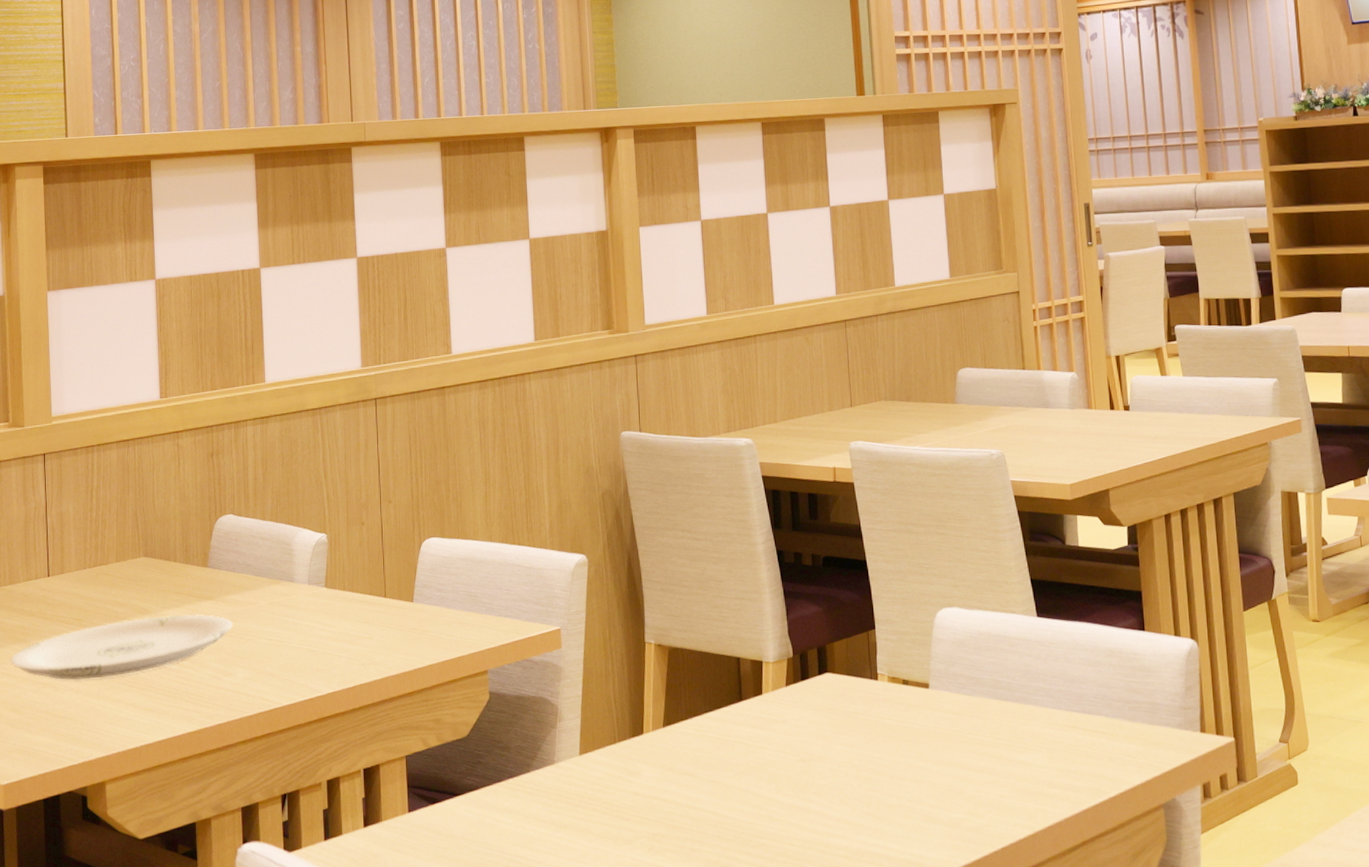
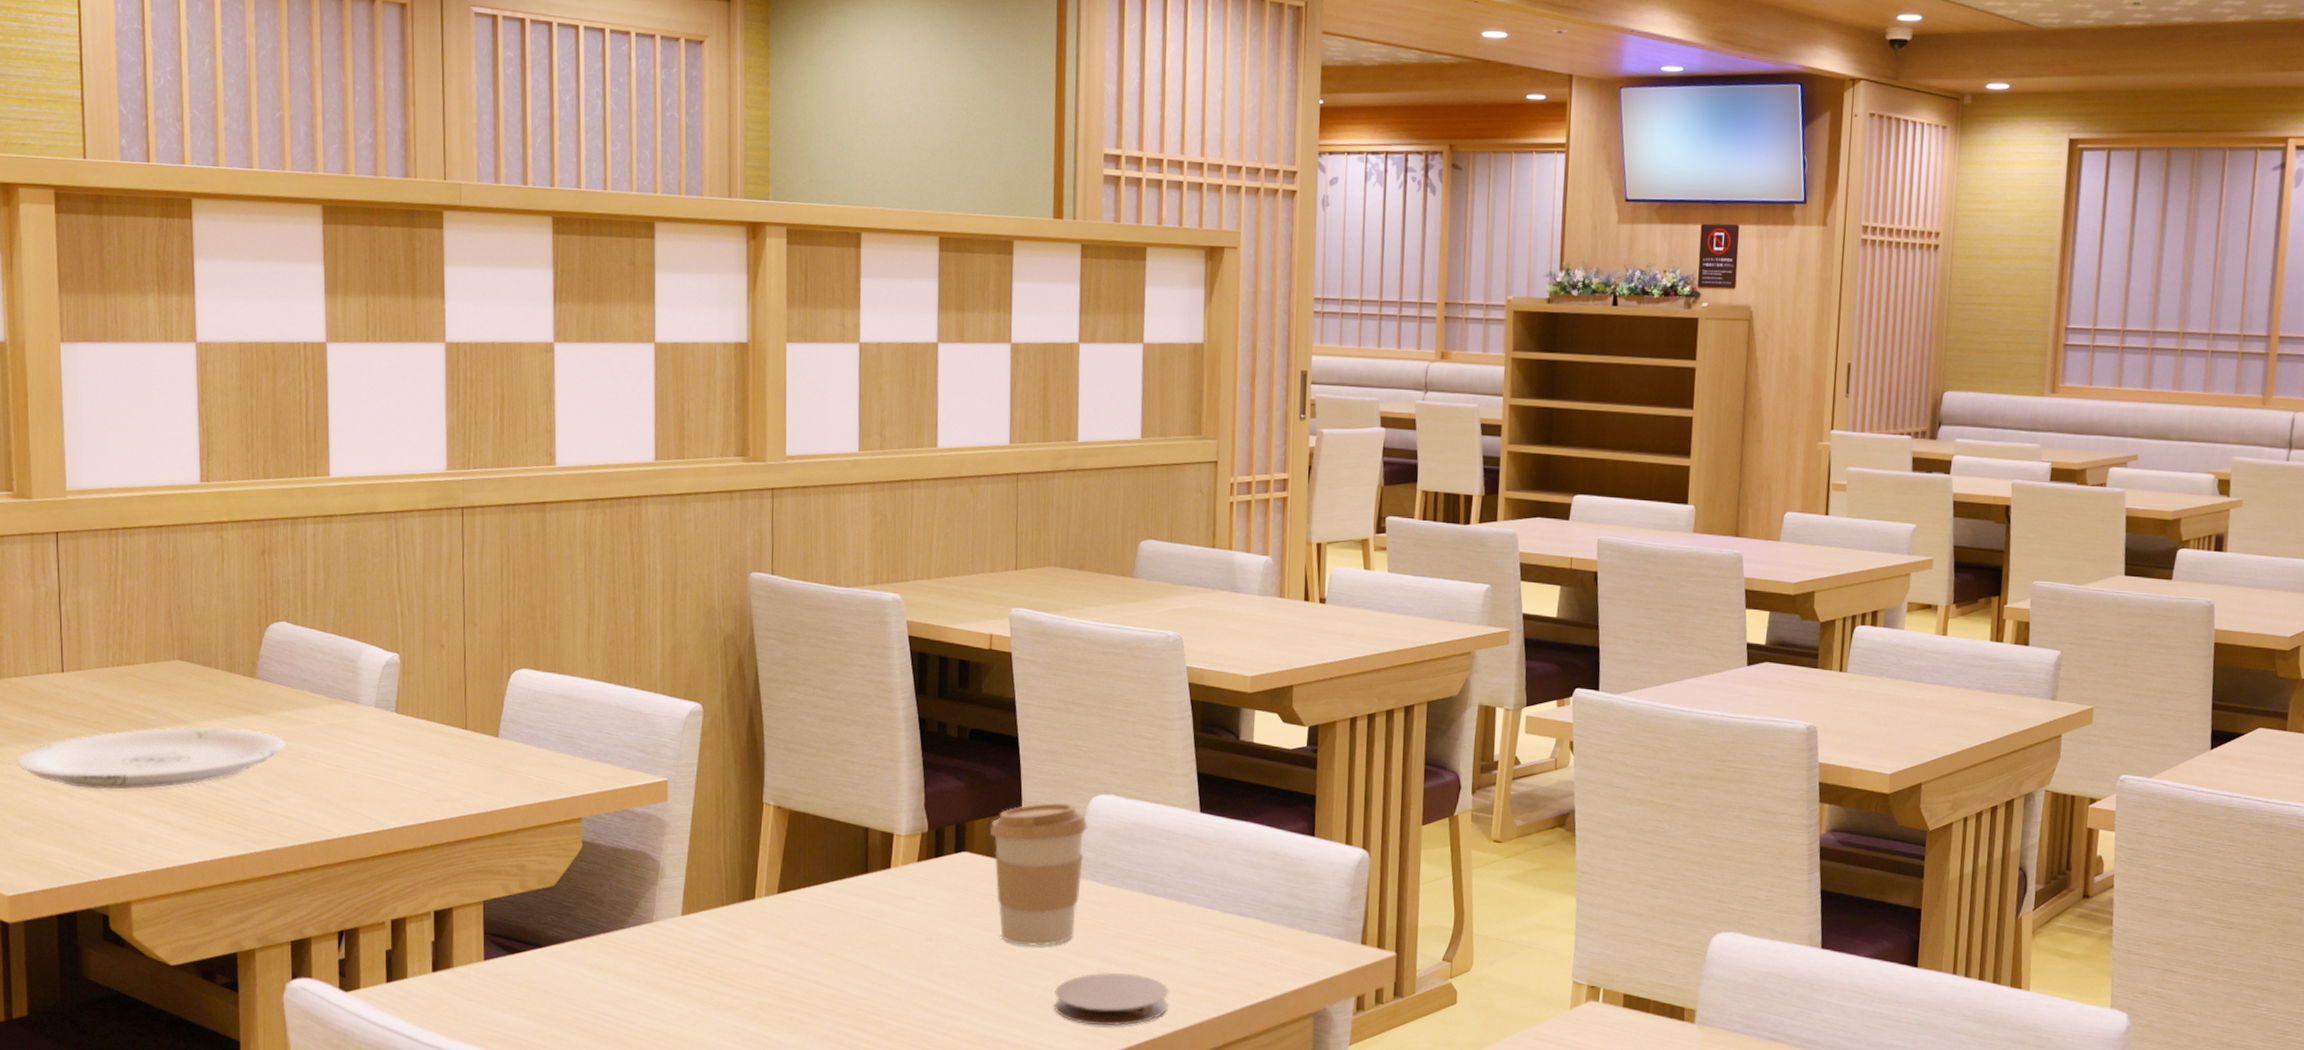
coffee cup: none [849,618,936,759] -> present [990,803,1088,946]
coaster: none [920,778,1027,833] -> present [1054,973,1169,1027]

